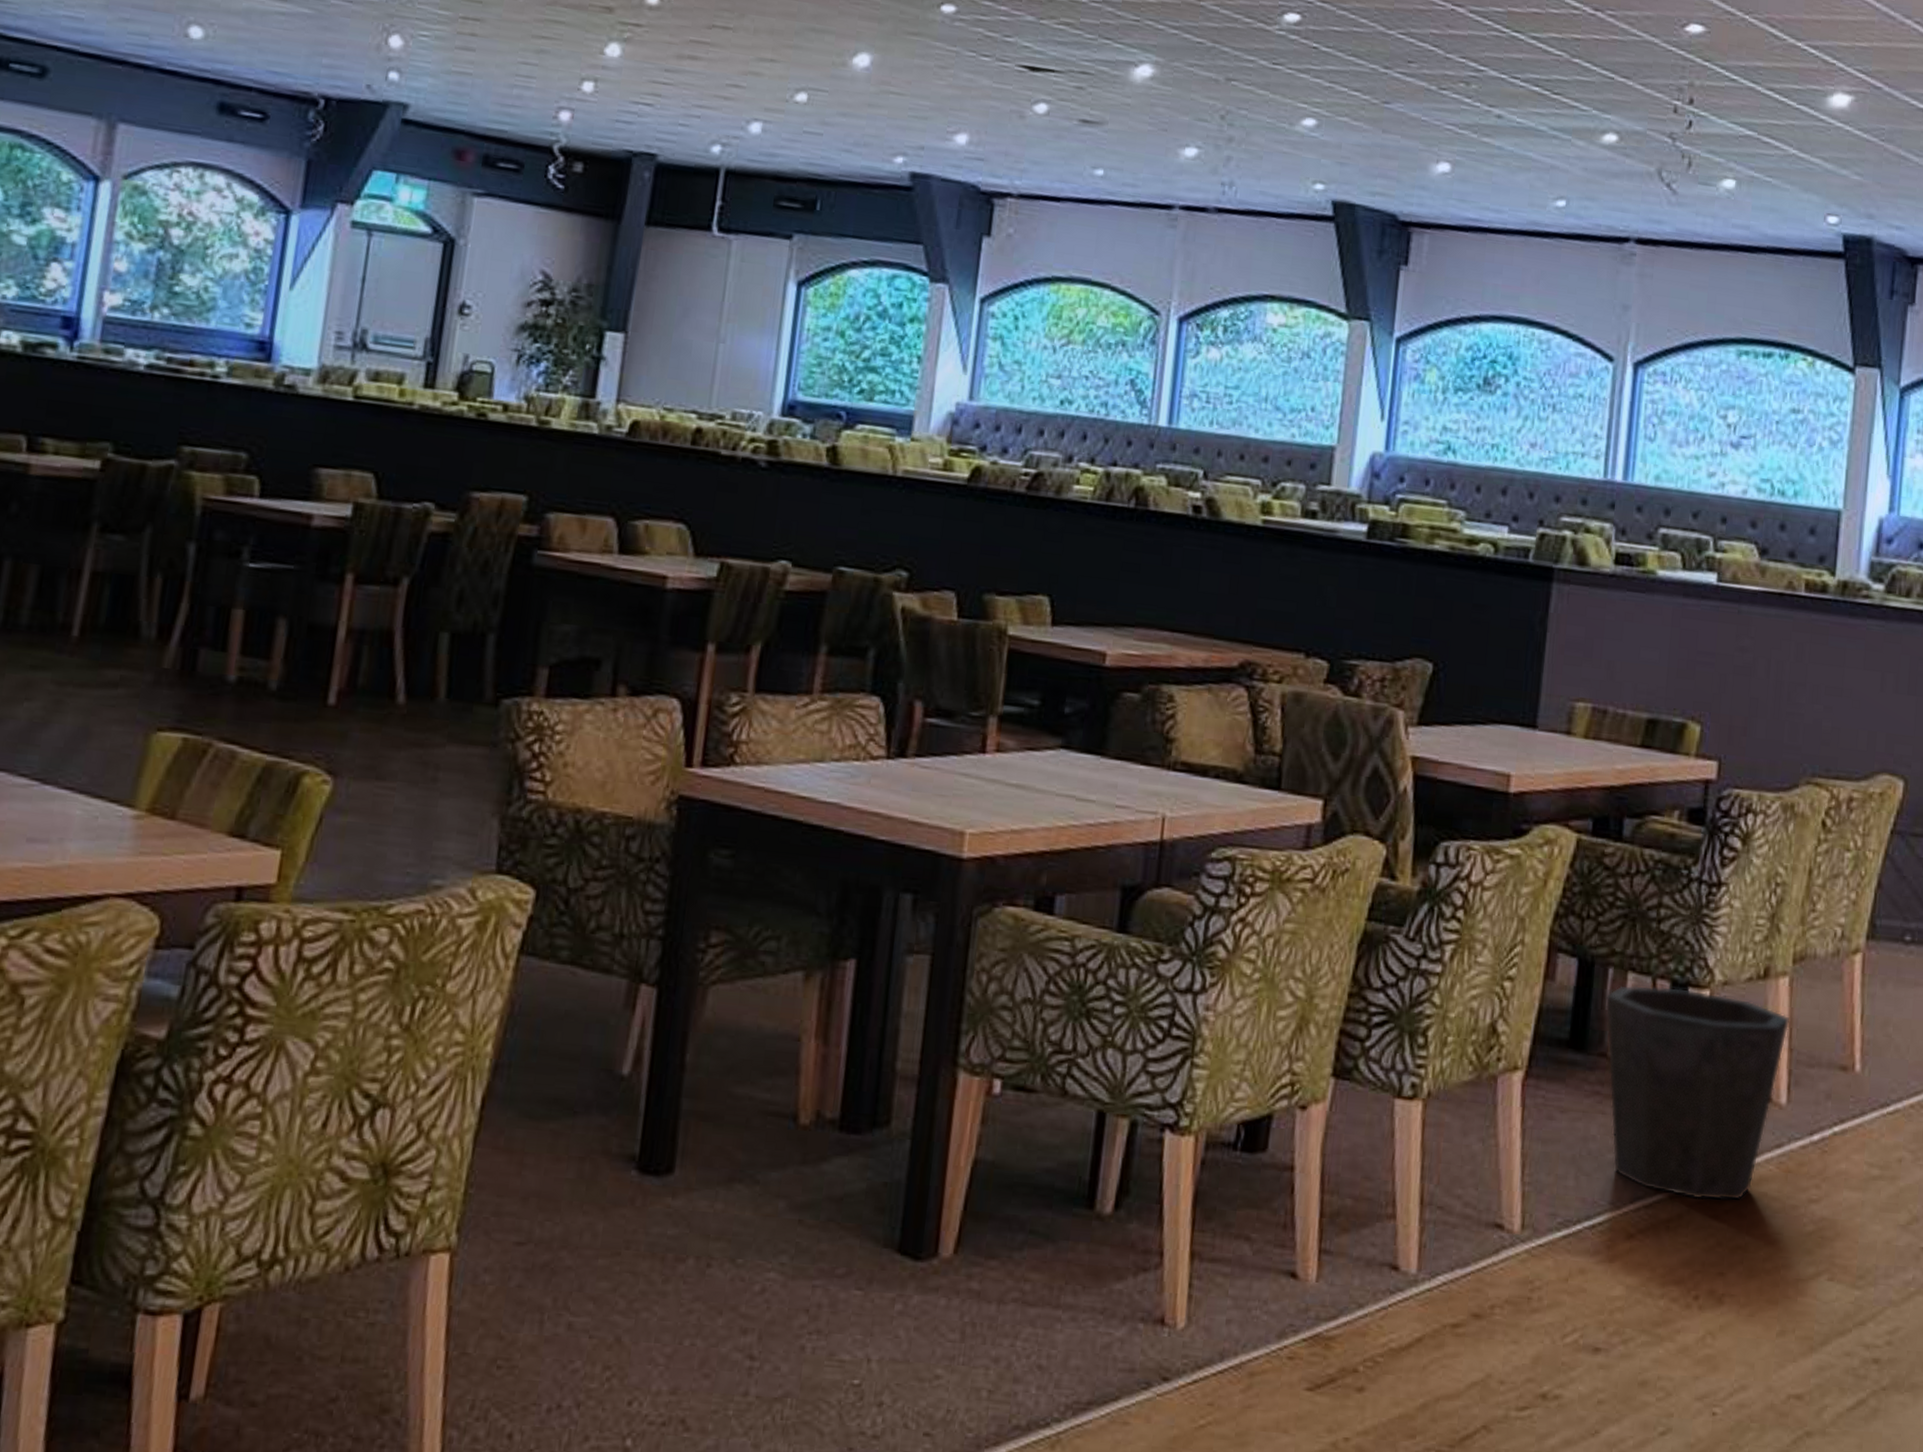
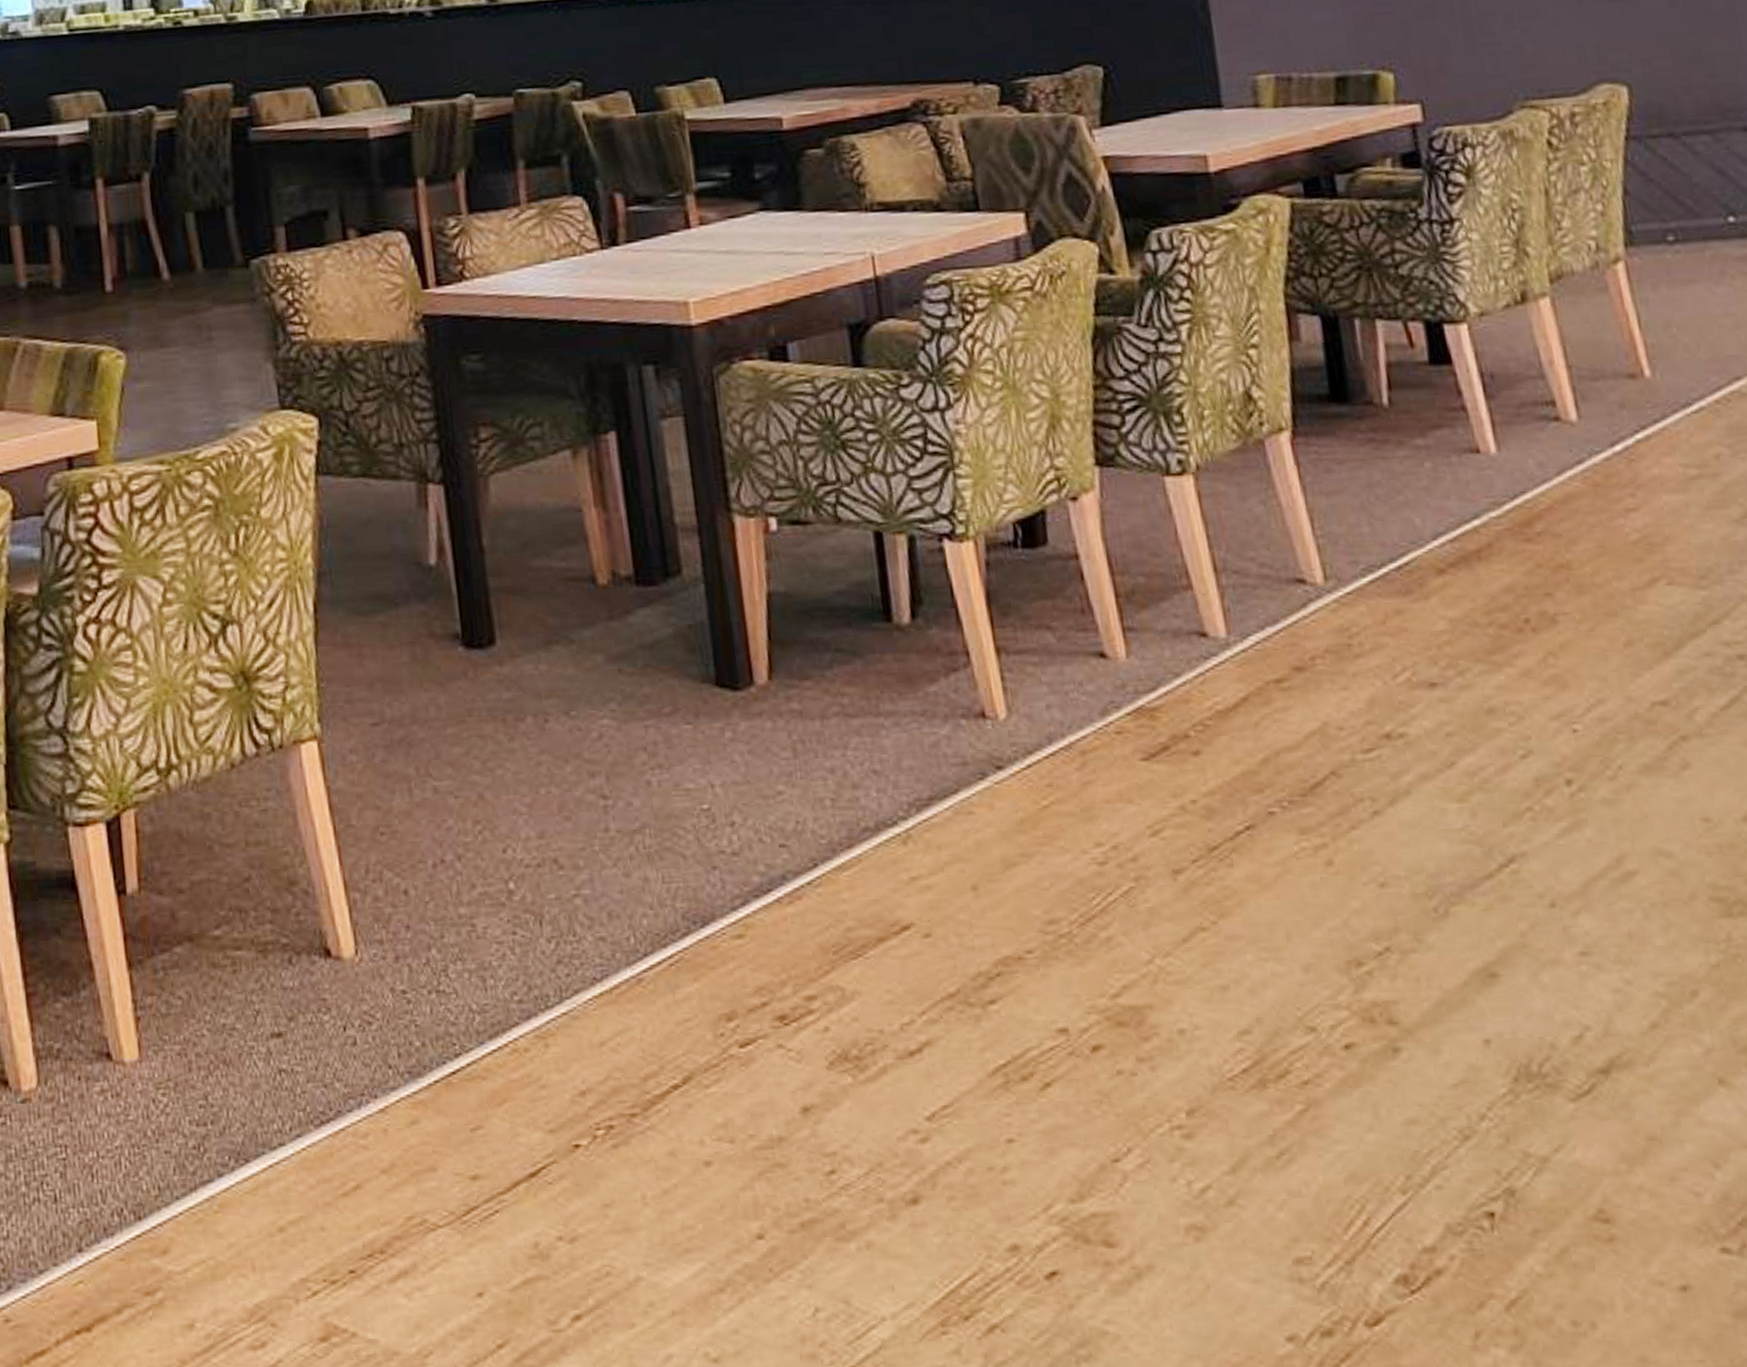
waste bin: present [1605,984,1790,1201] -> none [1357,326,1562,527]

